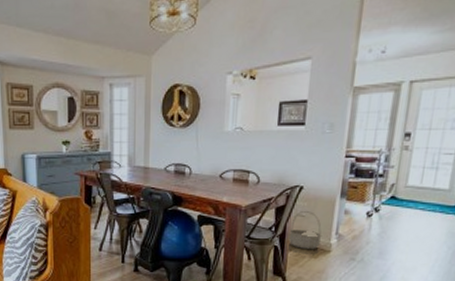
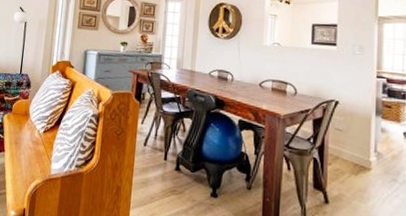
basket: present [288,210,322,250] -> none [327,124,361,166]

